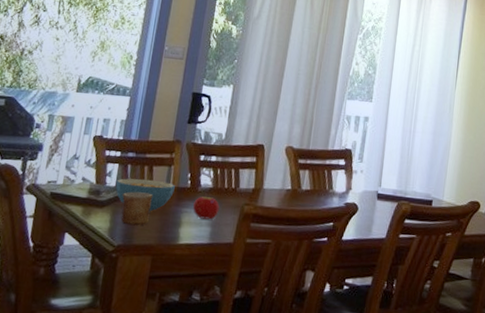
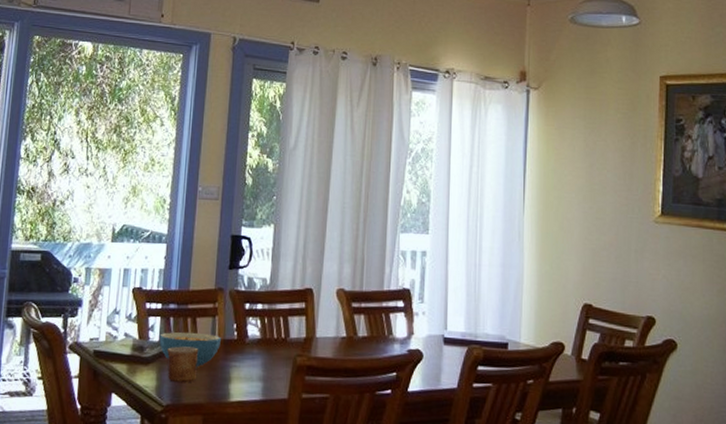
fruit: present [193,195,220,220] -> none [242,346,270,374]

